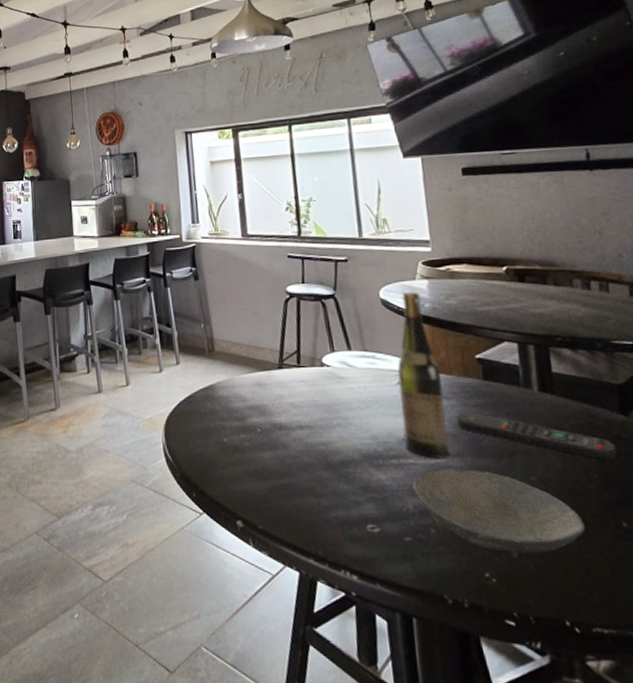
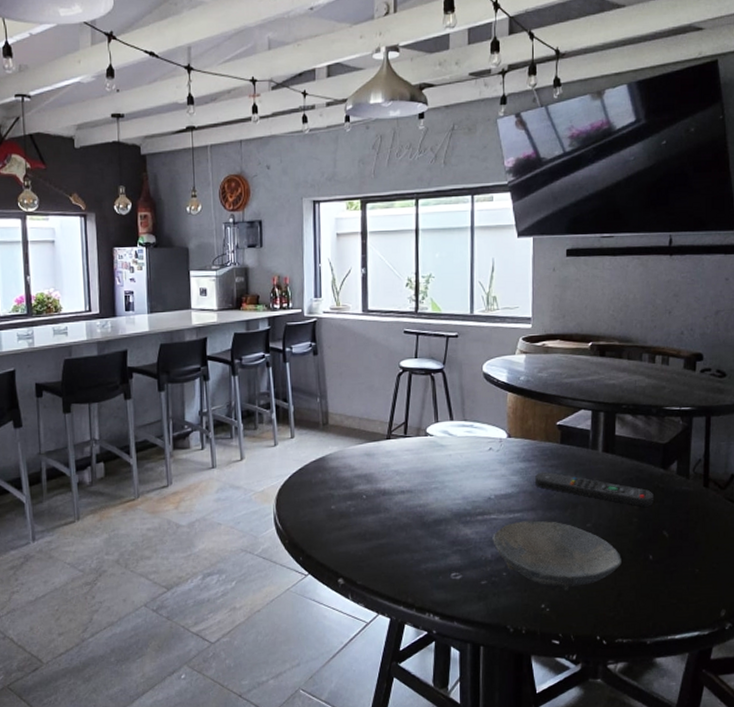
wine bottle: present [397,291,450,458] -> none [489,365,527,513]

